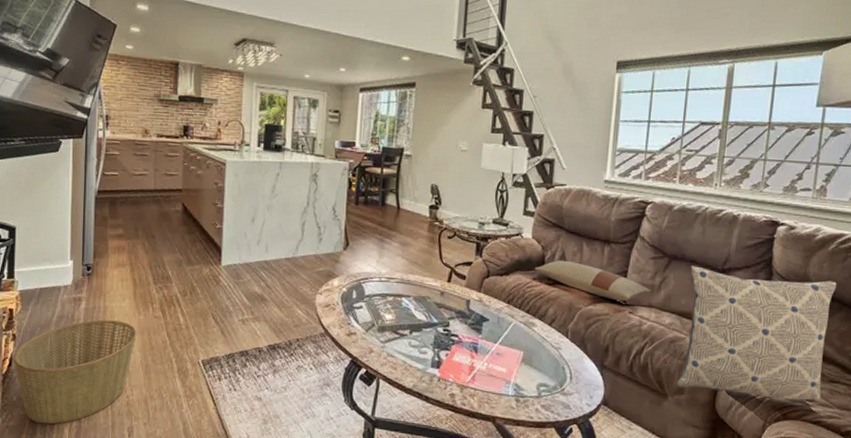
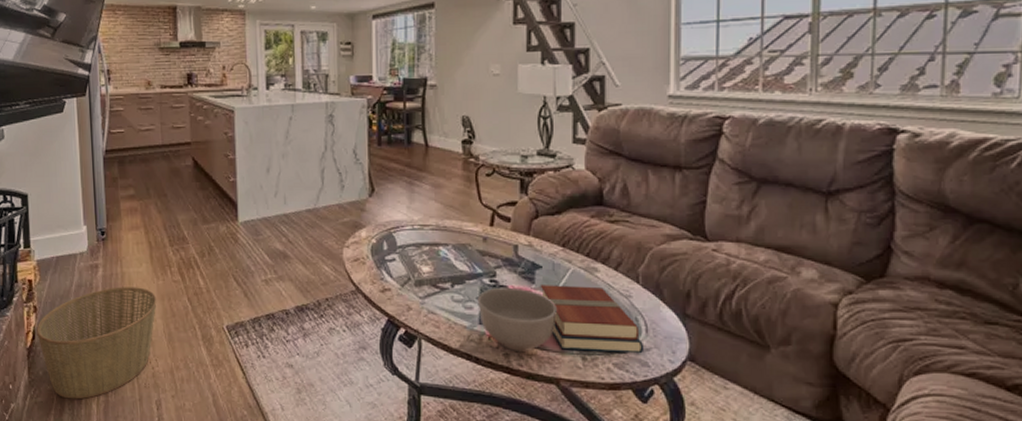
coffee maker: present [262,123,287,153] -> none [271,63,297,95]
bowl: none [431,335,498,393] -> present [477,287,557,352]
books: none [485,335,568,398] -> present [540,285,645,354]
pillow: present [534,260,651,302] -> none [591,192,738,238]
pillow: present [676,265,837,407] -> none [780,189,984,356]

